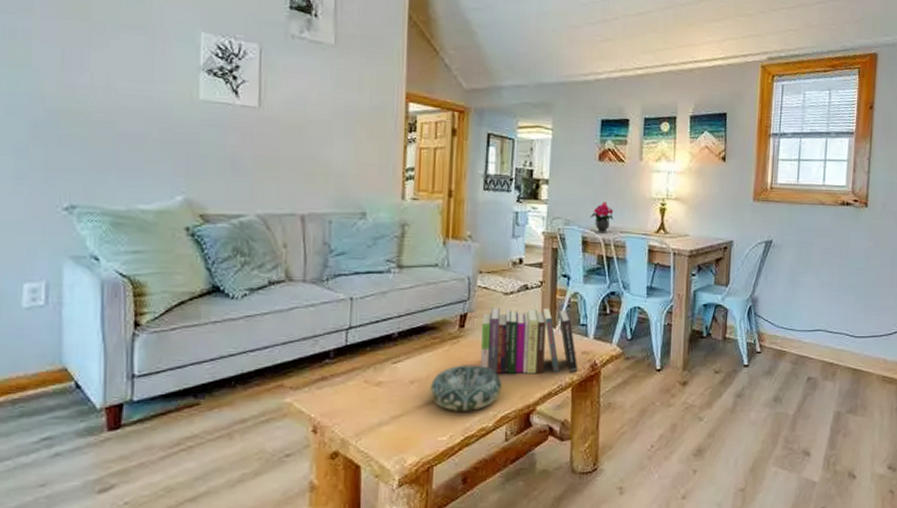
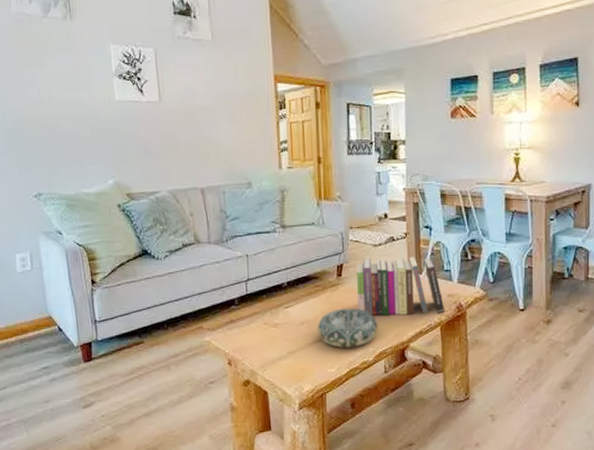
potted flower: present [590,201,614,233] -> none [446,156,469,186]

